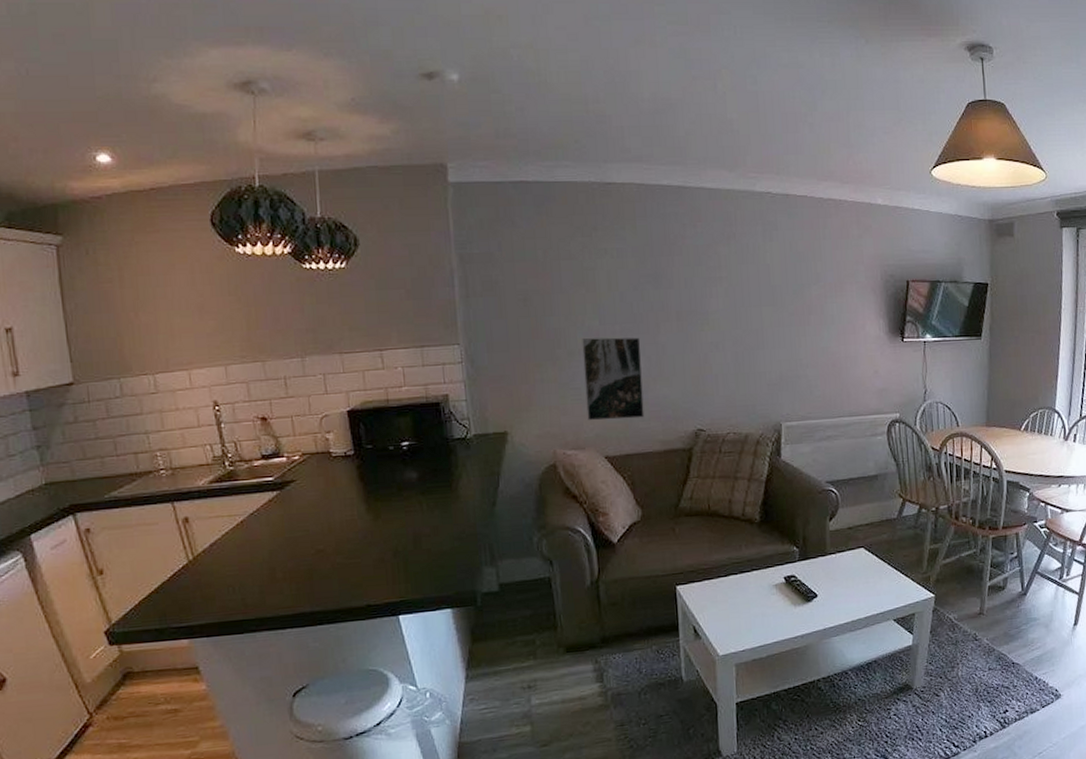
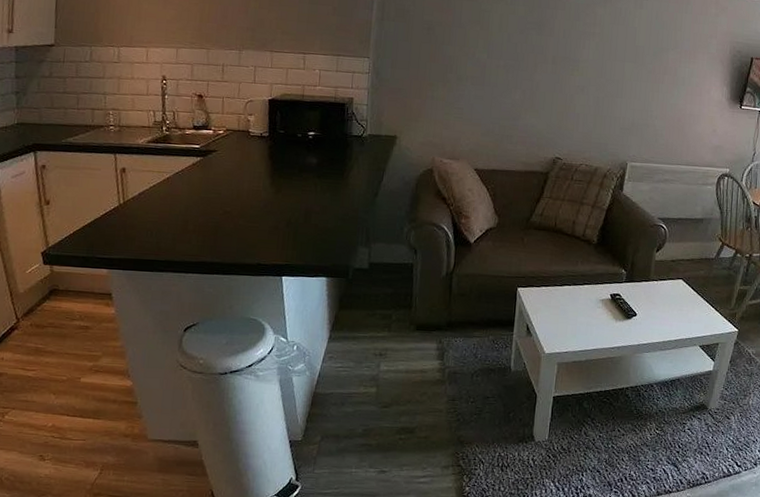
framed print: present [582,337,645,421] -> none [465,68,519,141]

